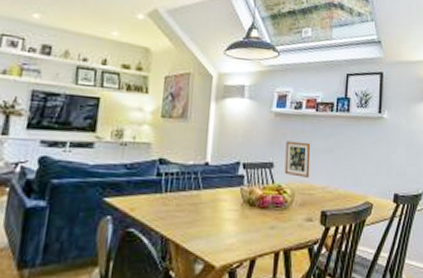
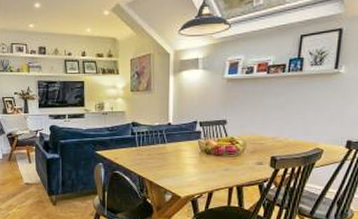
picture frame: present [284,141,311,178] -> none [236,101,262,130]

